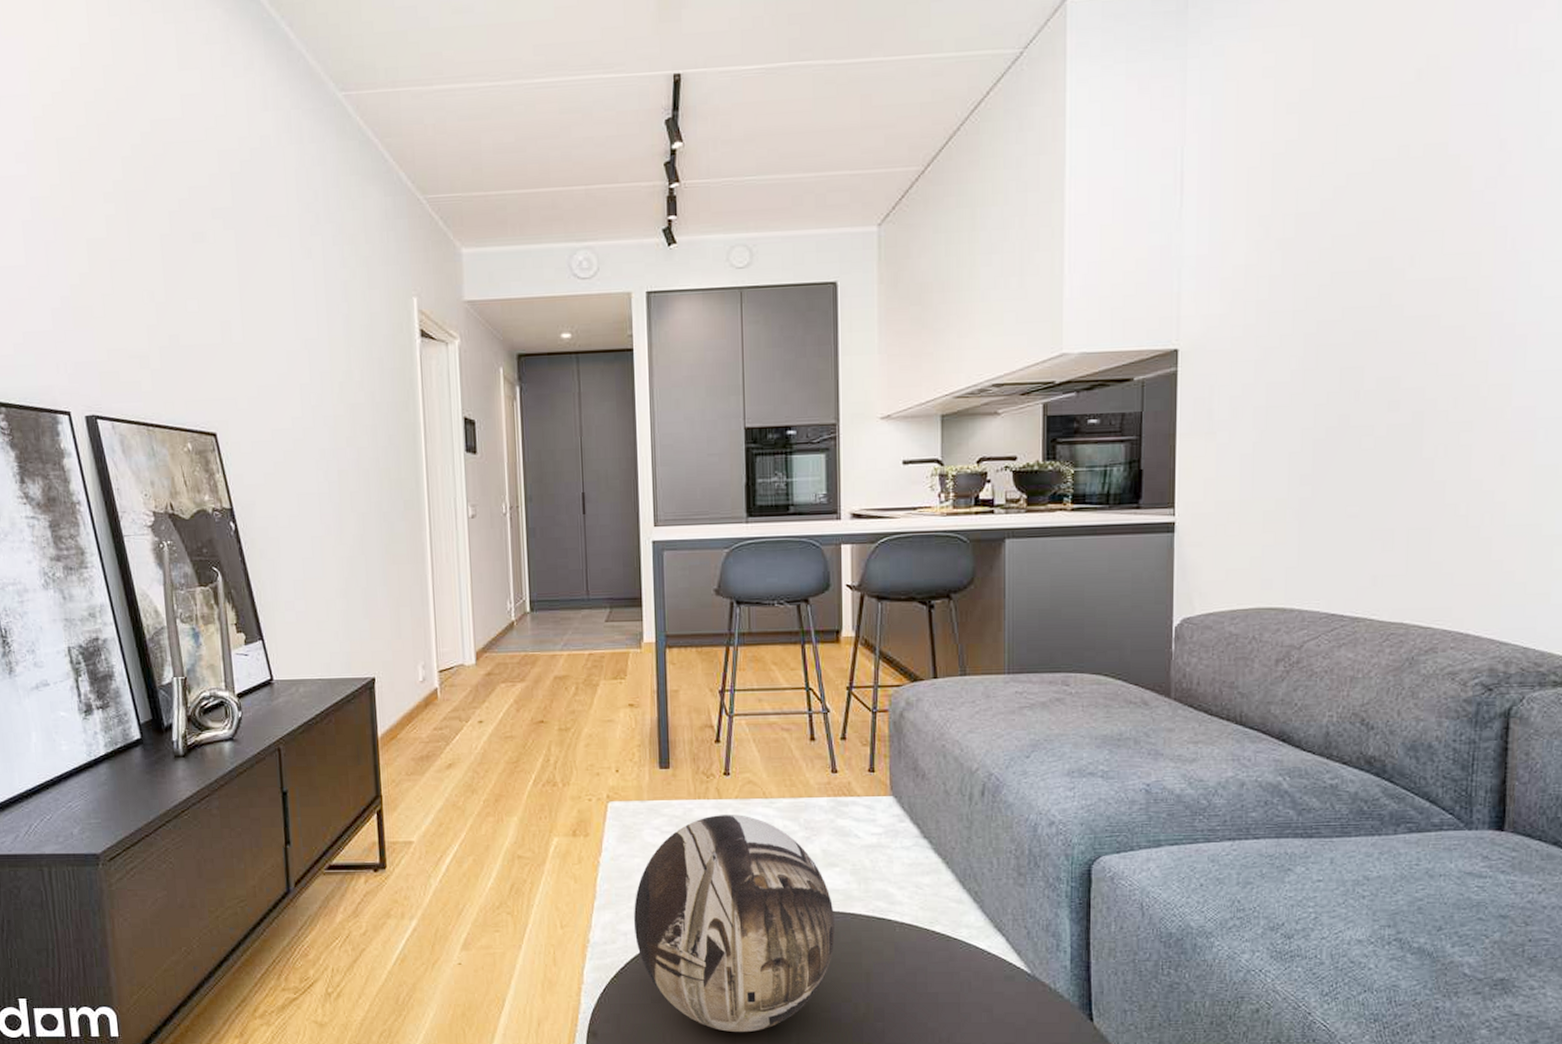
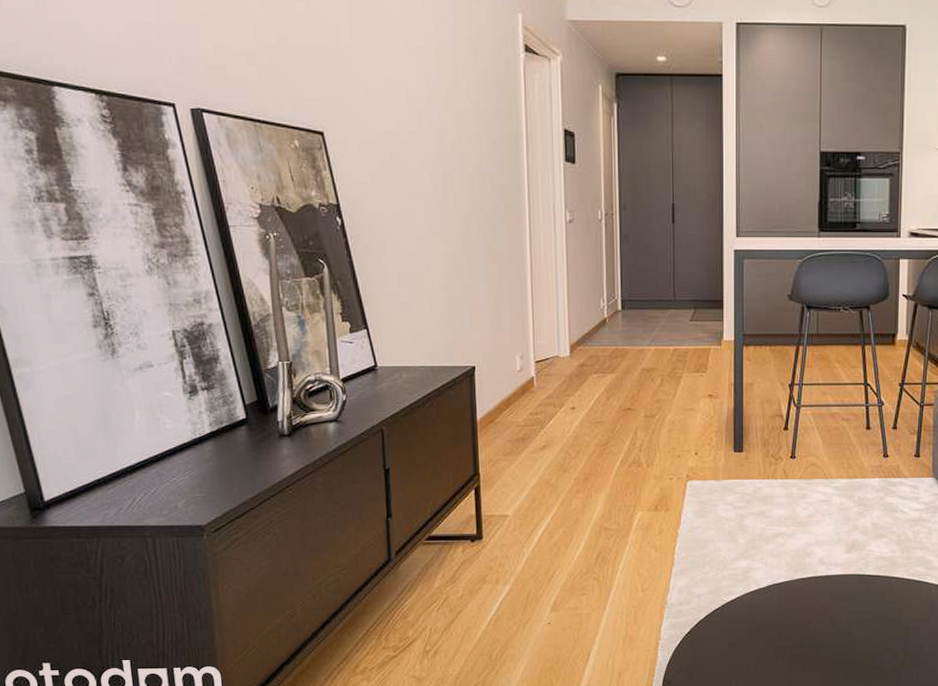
decorative bowl: present [634,815,835,1033] -> none [707,493,881,679]

